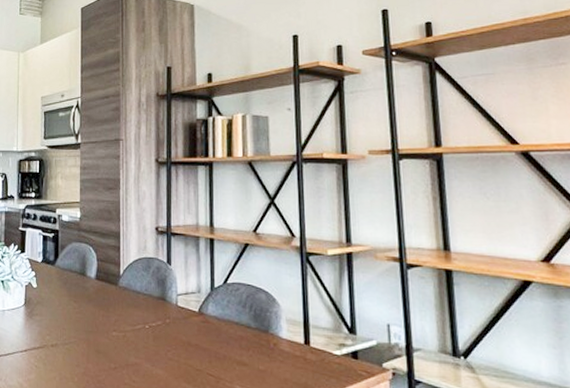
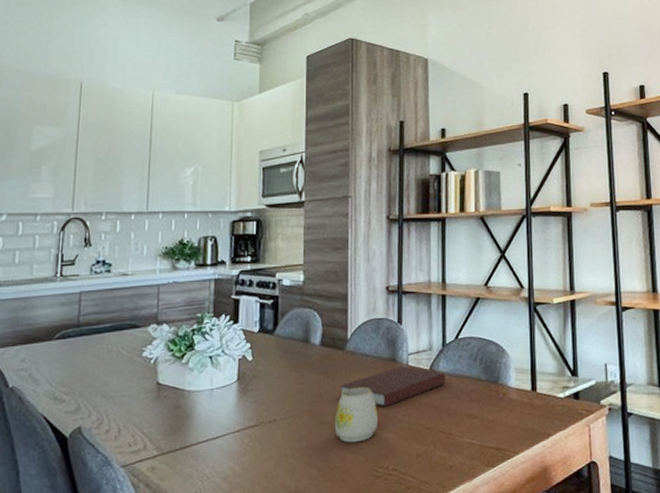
mug: none [109,322,150,375] -> present [334,386,379,443]
notebook: none [113,306,215,344] -> present [340,366,446,407]

